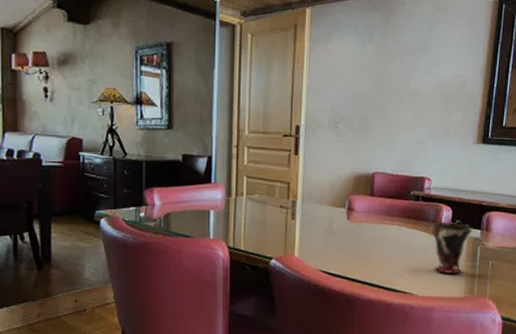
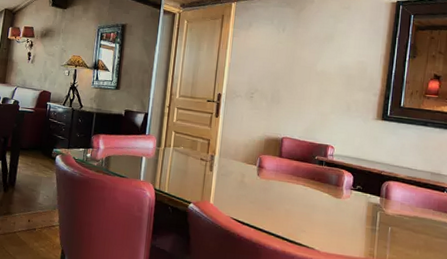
cup: present [431,221,473,273] -> none [333,185,373,235]

